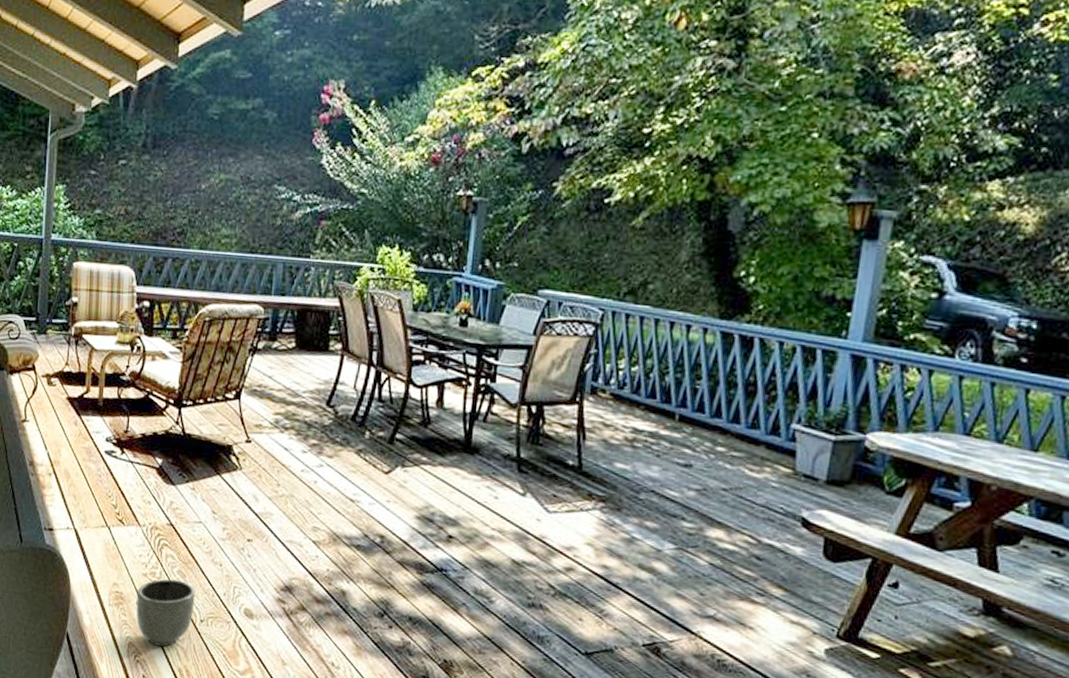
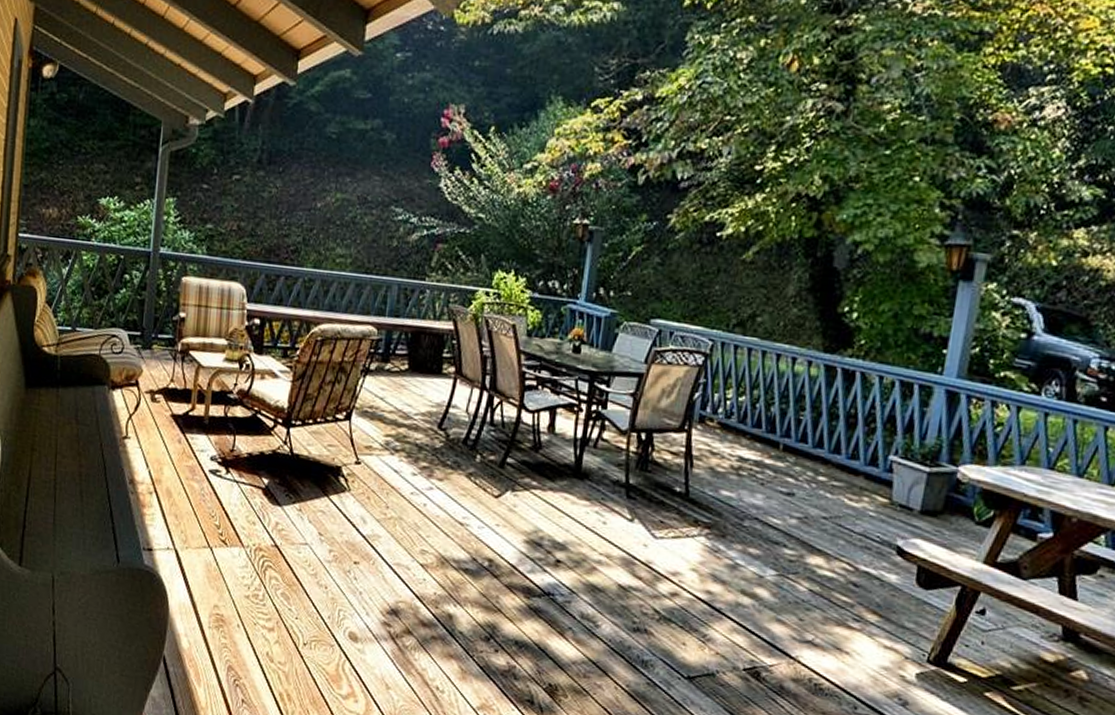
planter: present [136,578,196,647] -> none [236,601,299,671]

